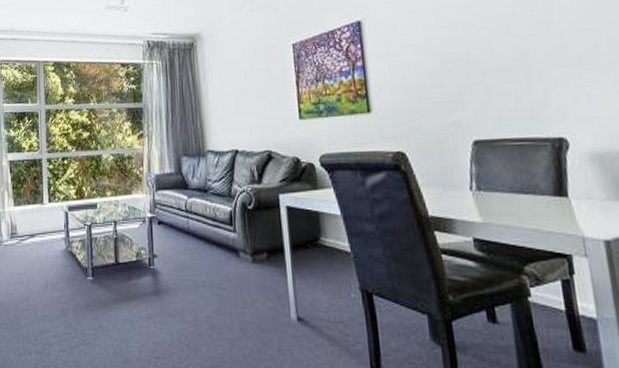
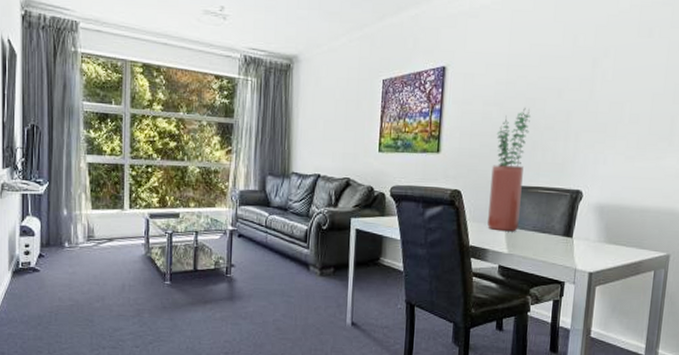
vase: none [436,51,489,196] -> present [487,108,531,232]

